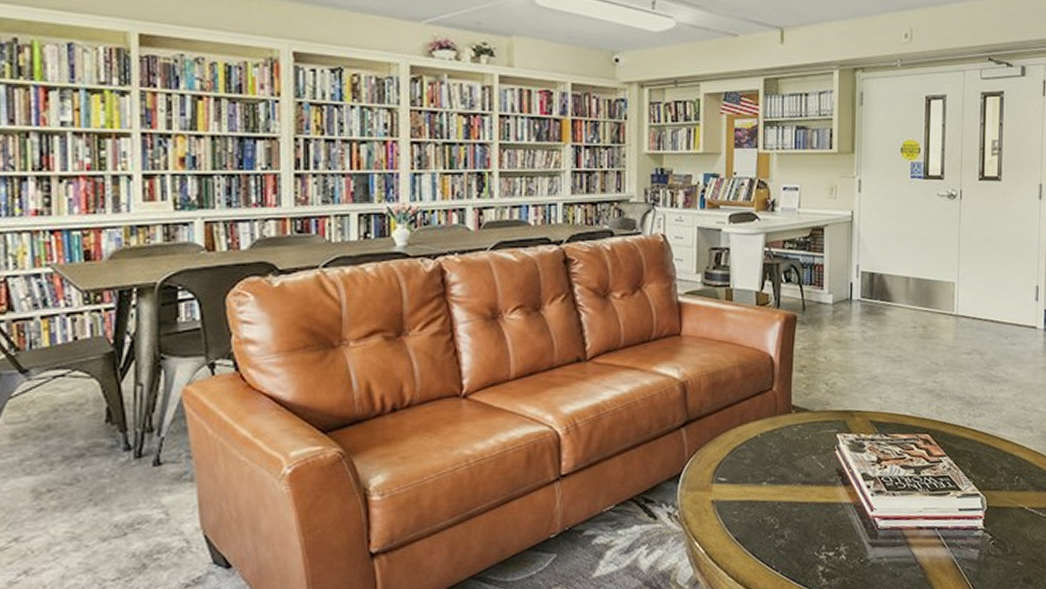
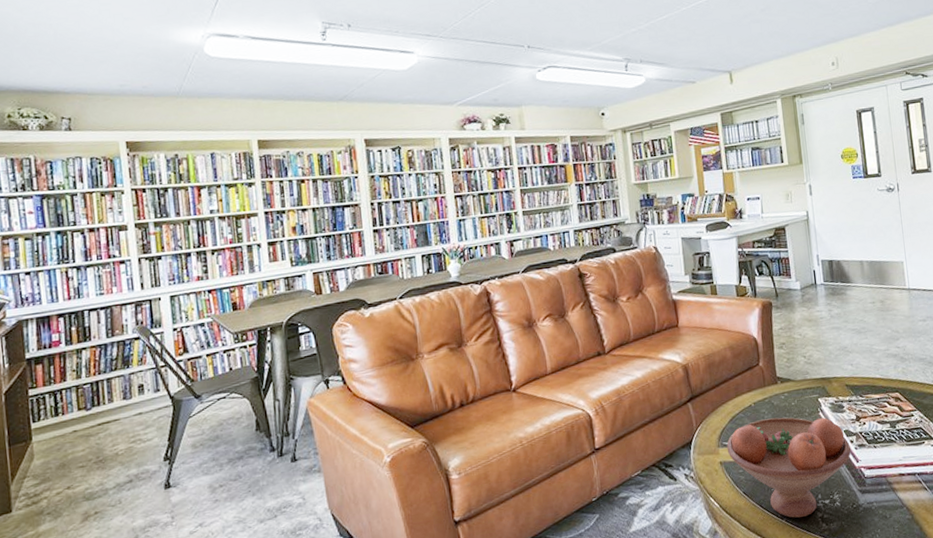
fruit bowl: none [722,453,866,571] -> present [726,417,851,518]

